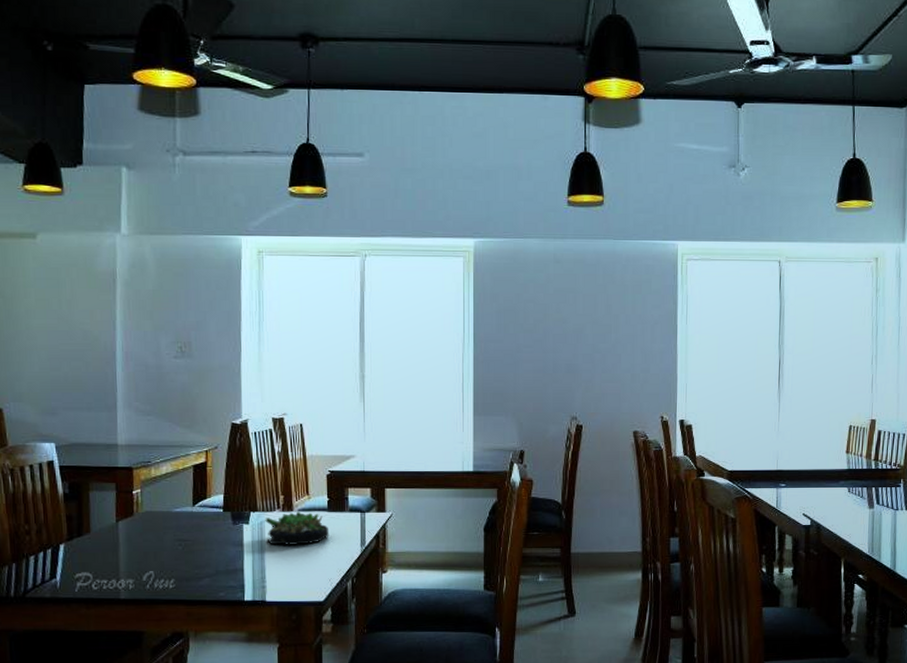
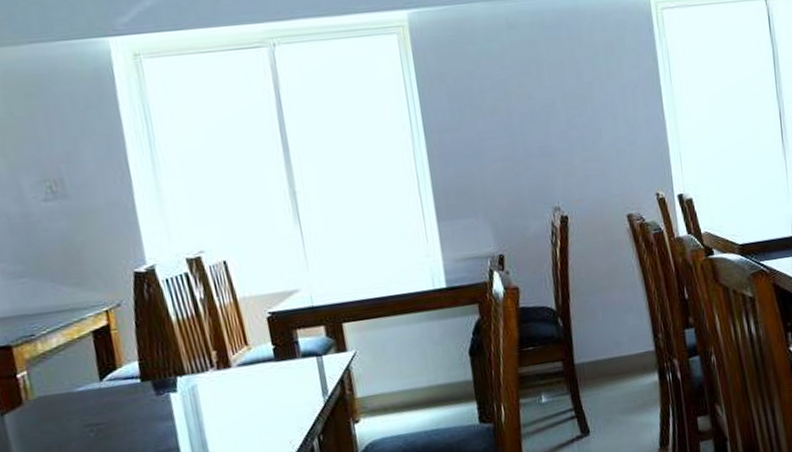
succulent plant: present [265,511,329,545] -> none [196,365,282,412]

